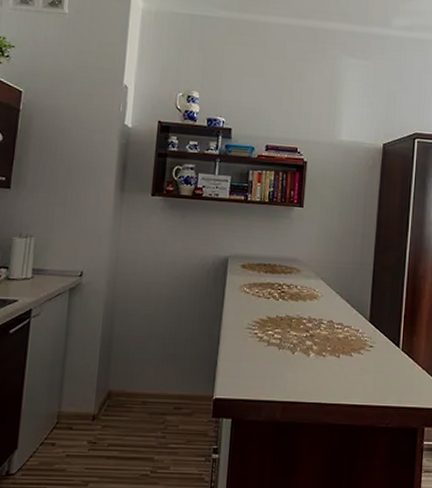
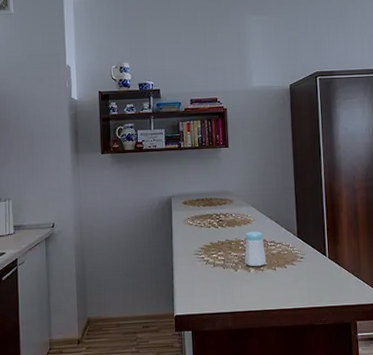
salt shaker: none [305,309,331,352] -> present [244,231,267,267]

